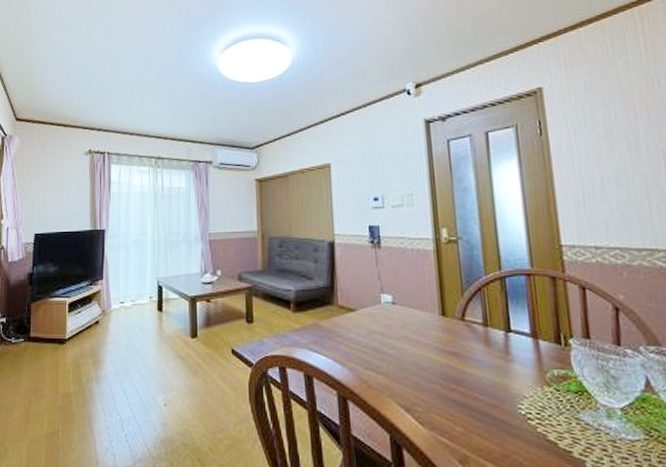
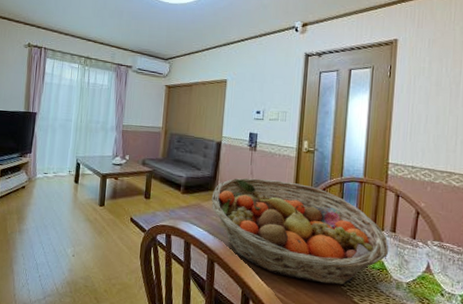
fruit basket: none [331,283,586,419] -> present [211,178,389,285]

